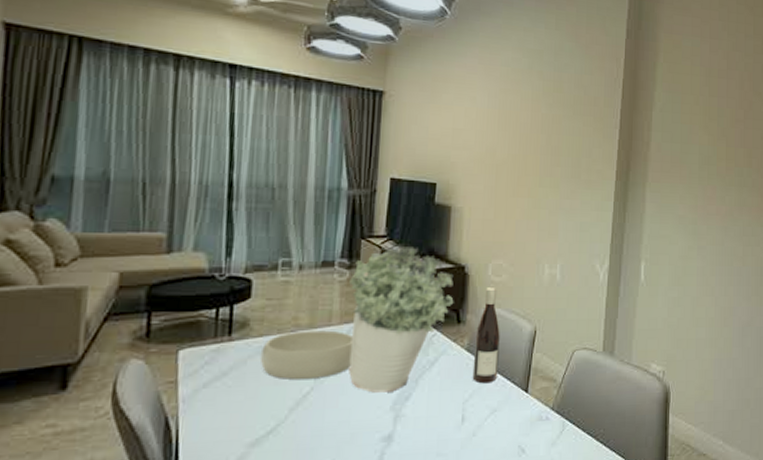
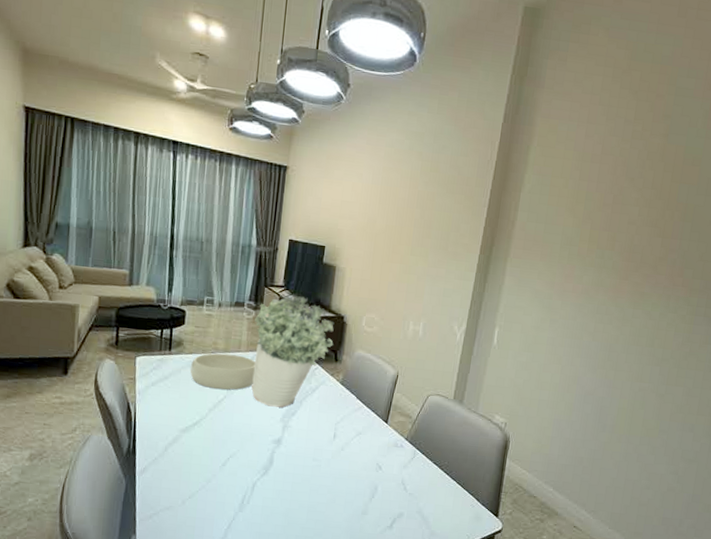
bottle: present [472,288,500,384] -> none [344,336,369,412]

